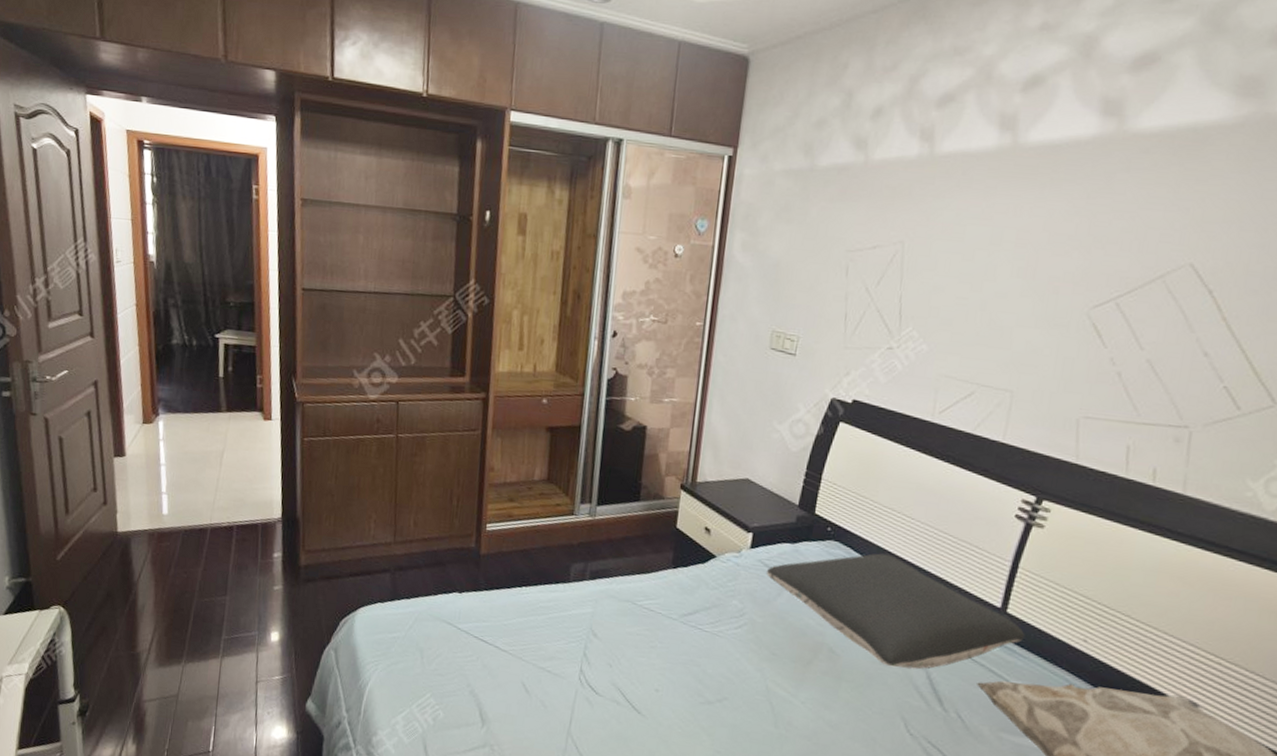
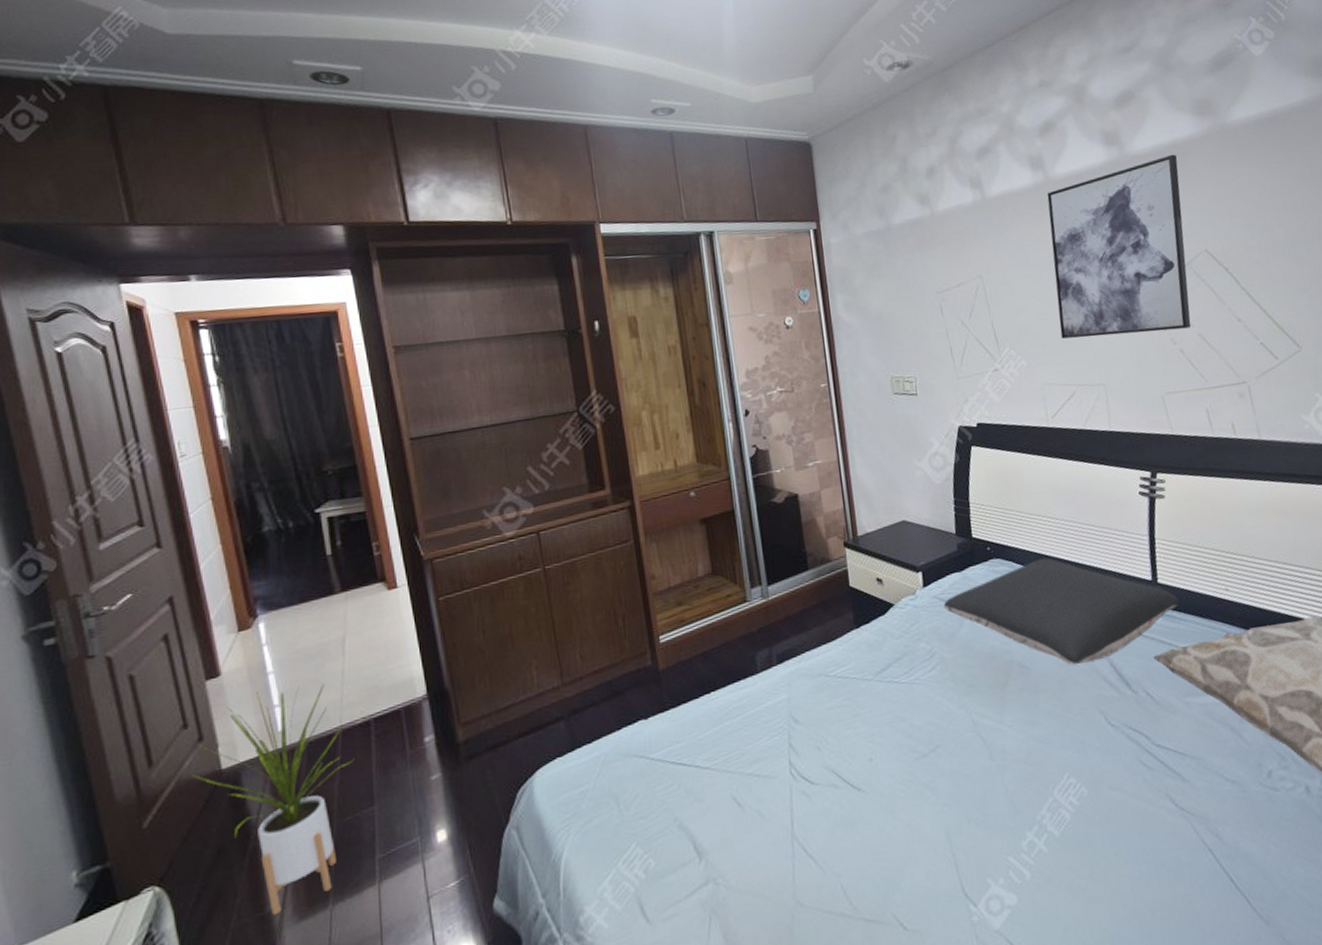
house plant: none [95,477,217,657] -> present [191,684,355,916]
wall art: none [976,139,1193,351] -> present [1047,154,1191,339]

